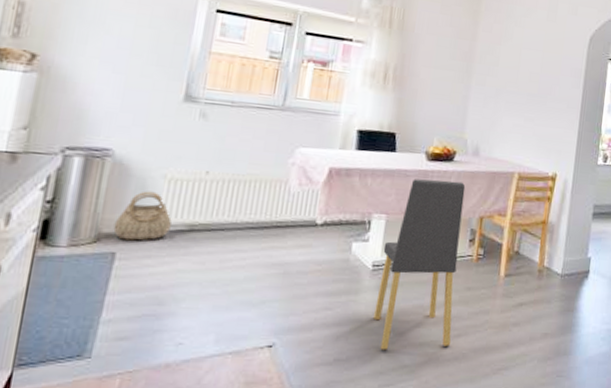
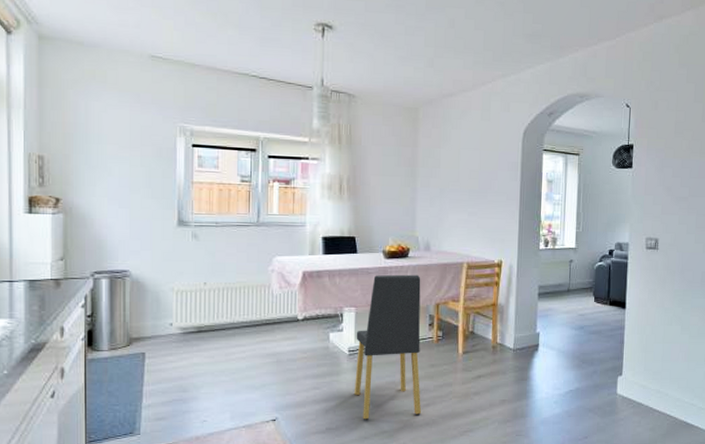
basket: present [113,191,172,241] -> none [140,302,183,343]

